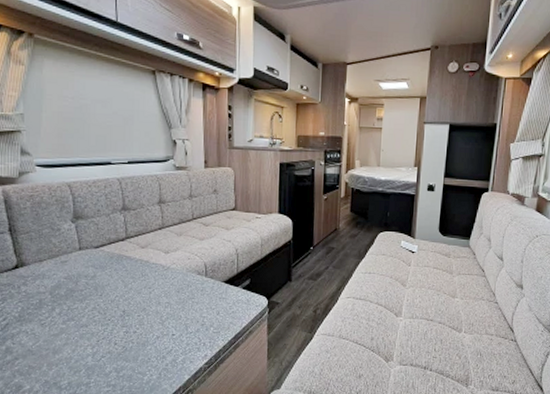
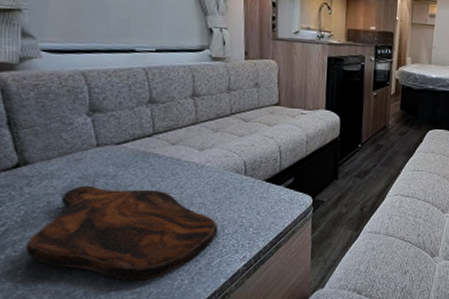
cutting board: none [22,285,183,374] -> present [26,185,219,281]

